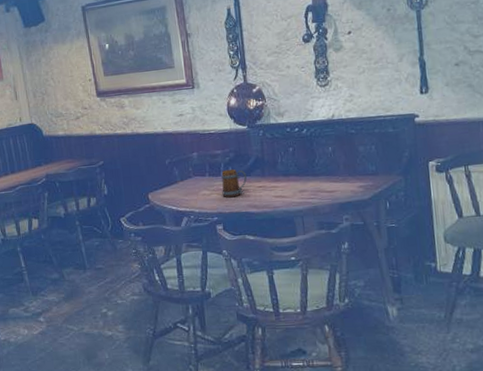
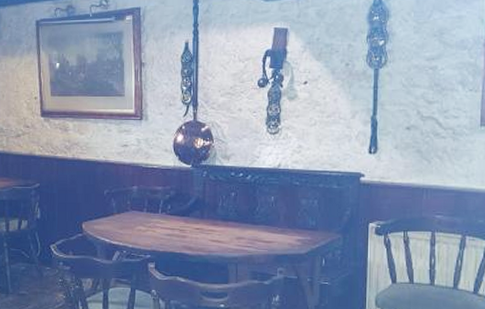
beer mug: present [221,168,247,198] -> none [158,207,185,237]

